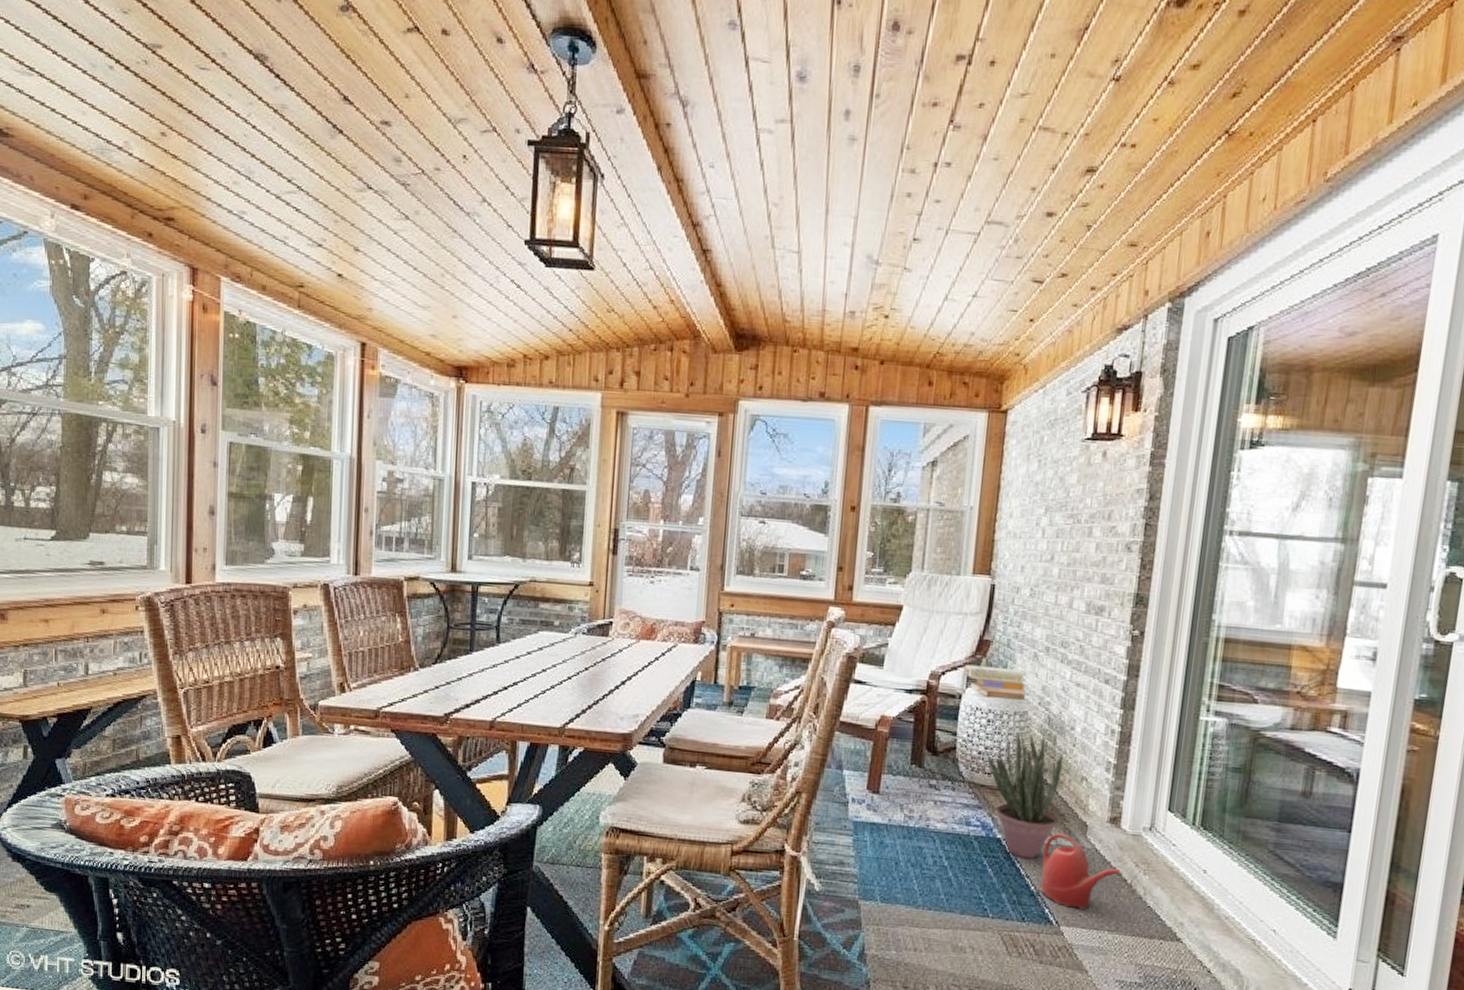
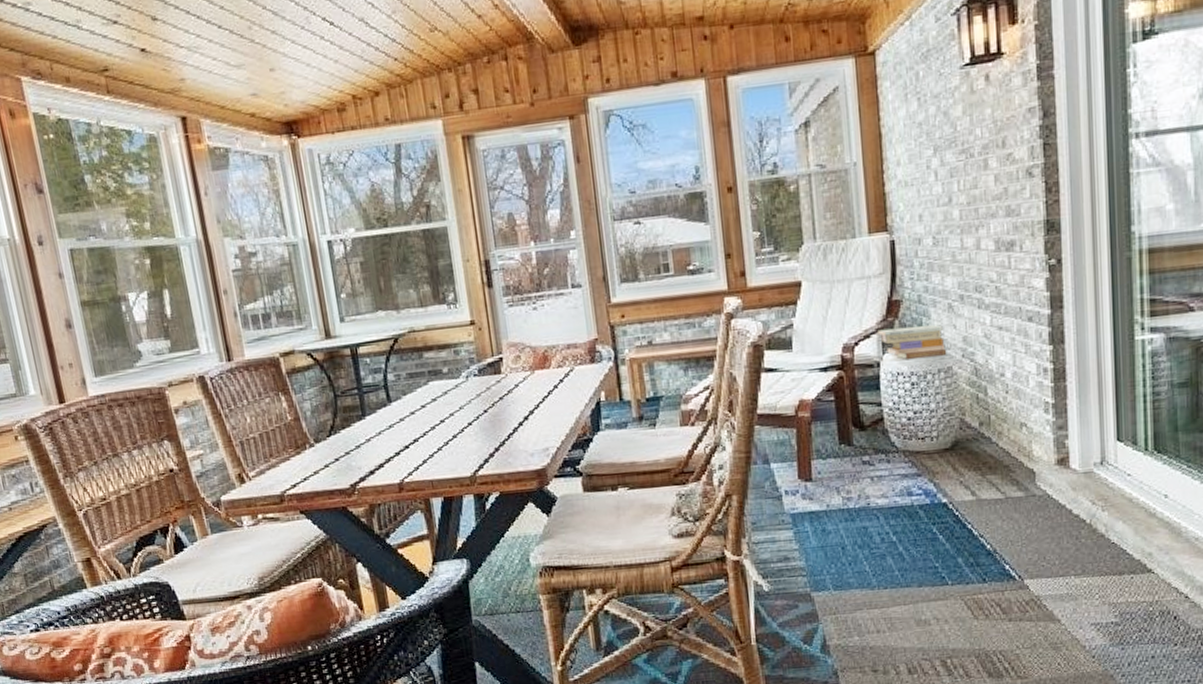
potted plant: present [987,731,1063,859] -> none [917,387,1004,519]
watering can: present [1038,833,1122,910] -> none [993,484,1079,560]

